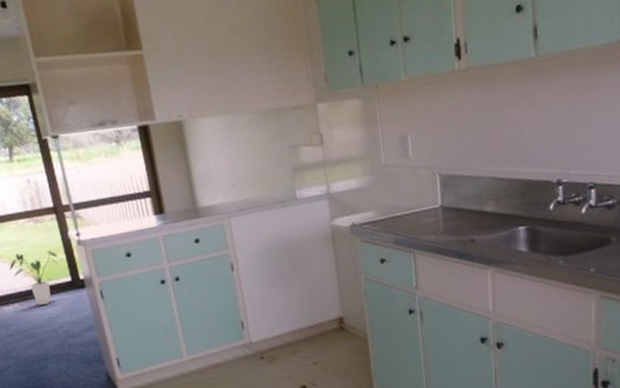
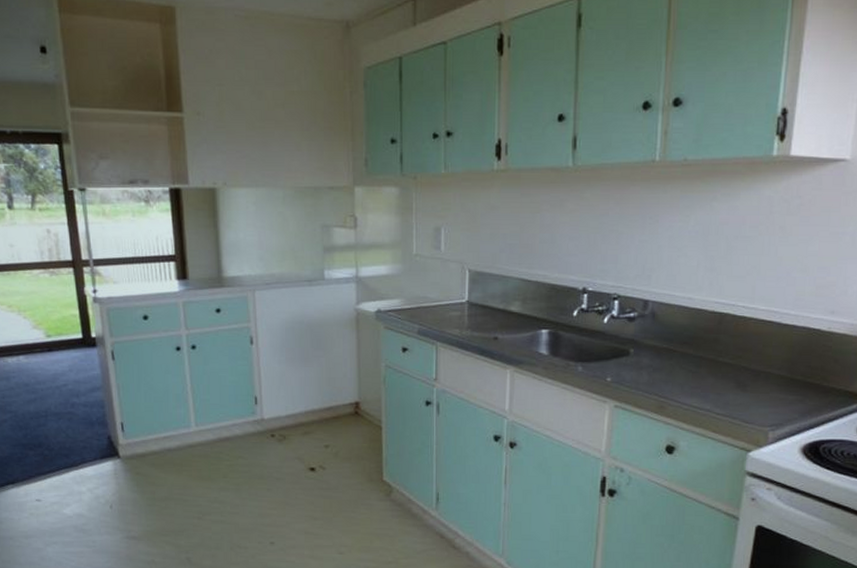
house plant: present [9,250,58,306] -> none [18,304,71,361]

